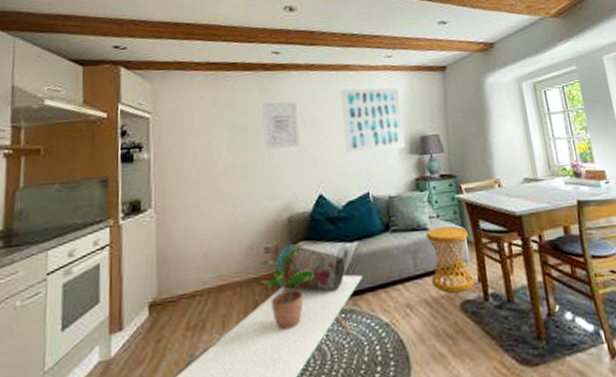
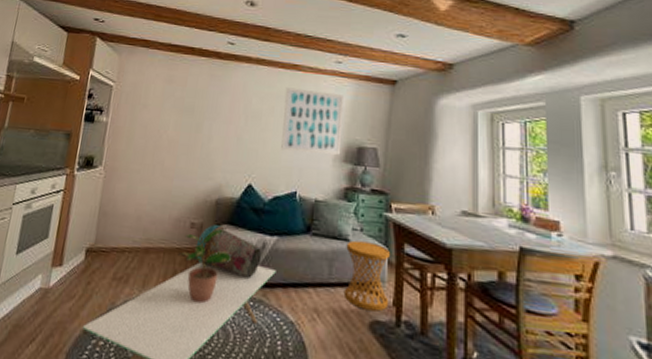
wall art: present [262,101,300,150] -> none [206,88,243,136]

